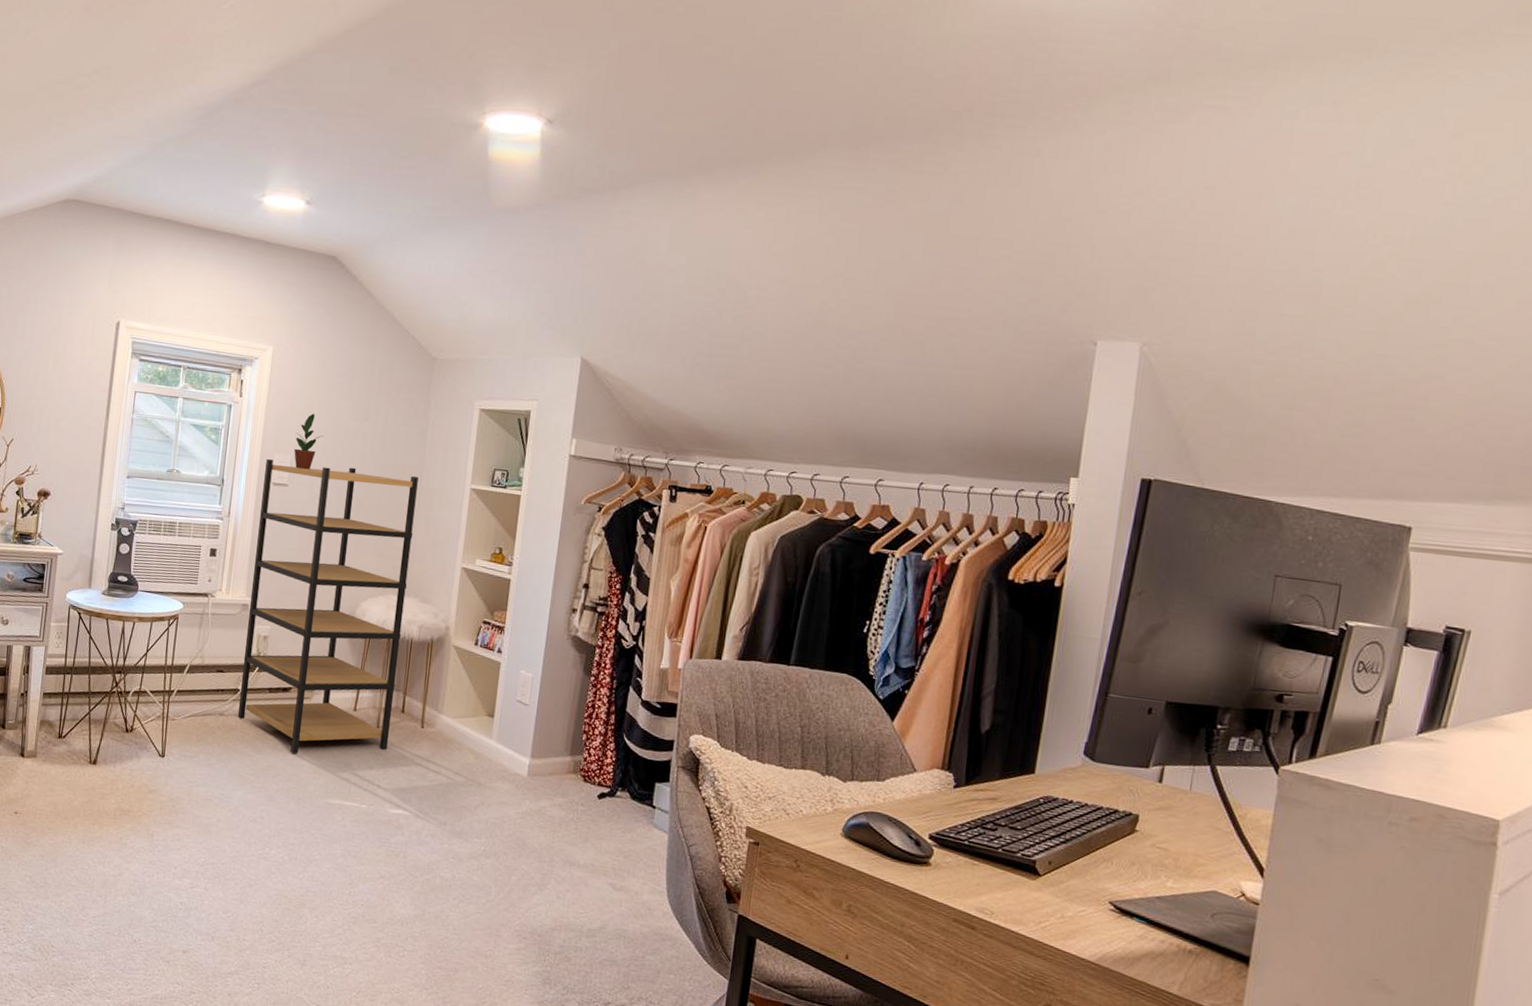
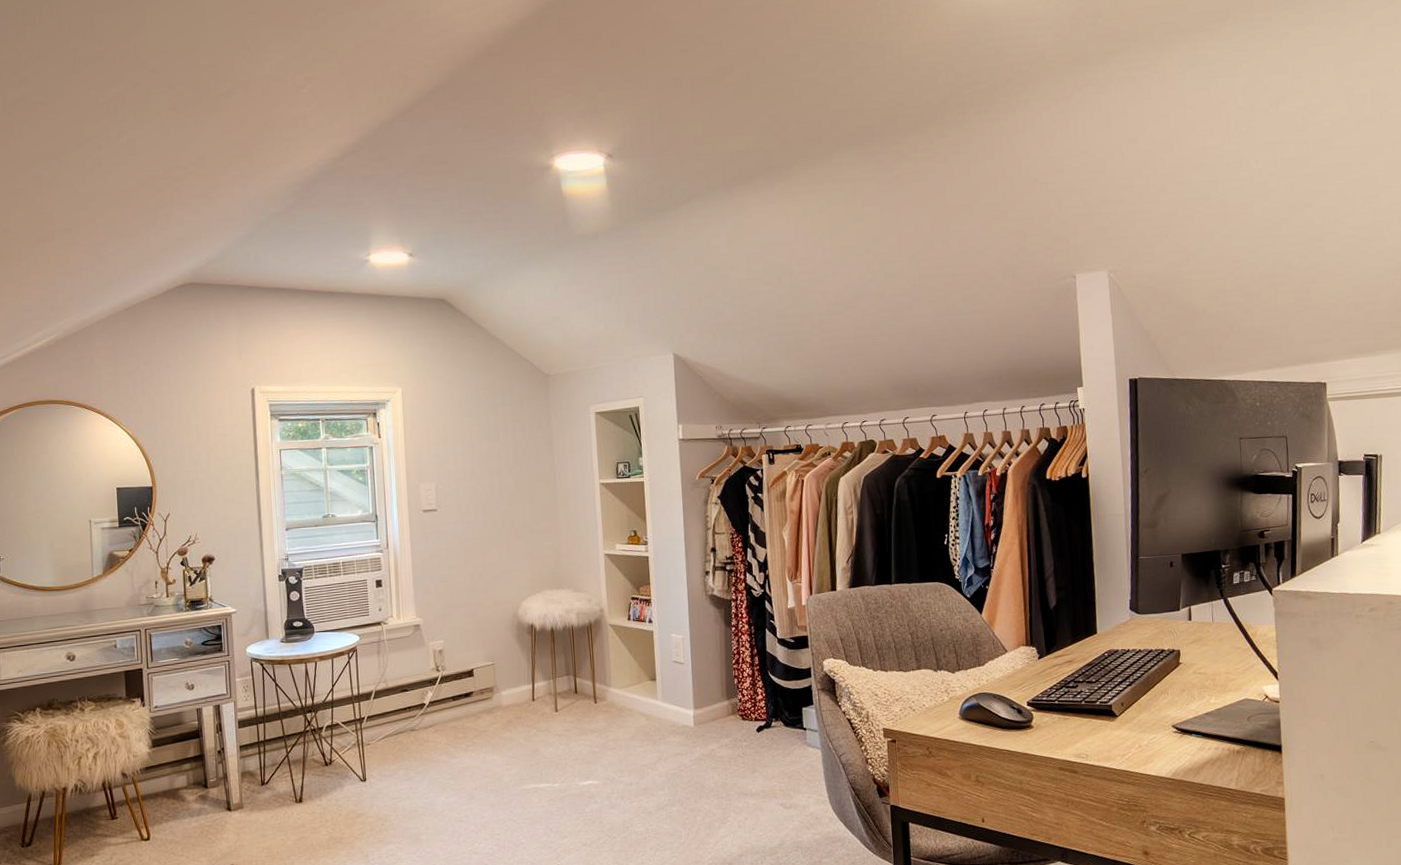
shelving unit: present [237,458,418,754] -> none [413,481,569,752]
potted plant: present [293,413,323,470] -> none [435,441,461,494]

